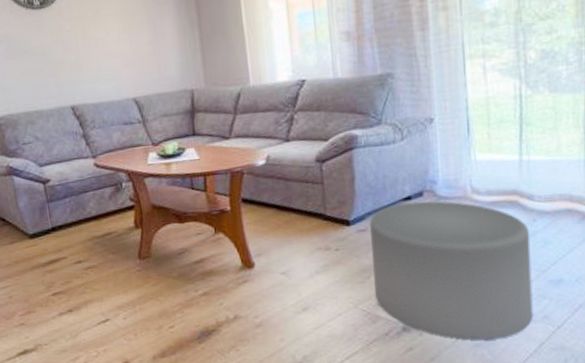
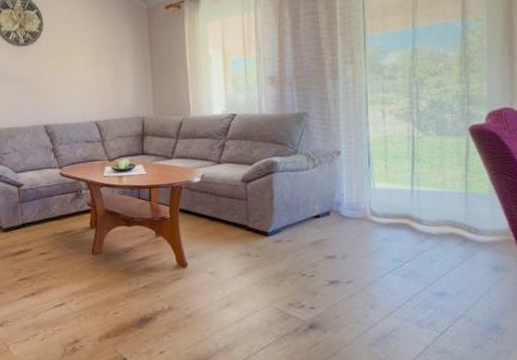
pouf: present [370,201,534,340] -> none [285,219,421,340]

